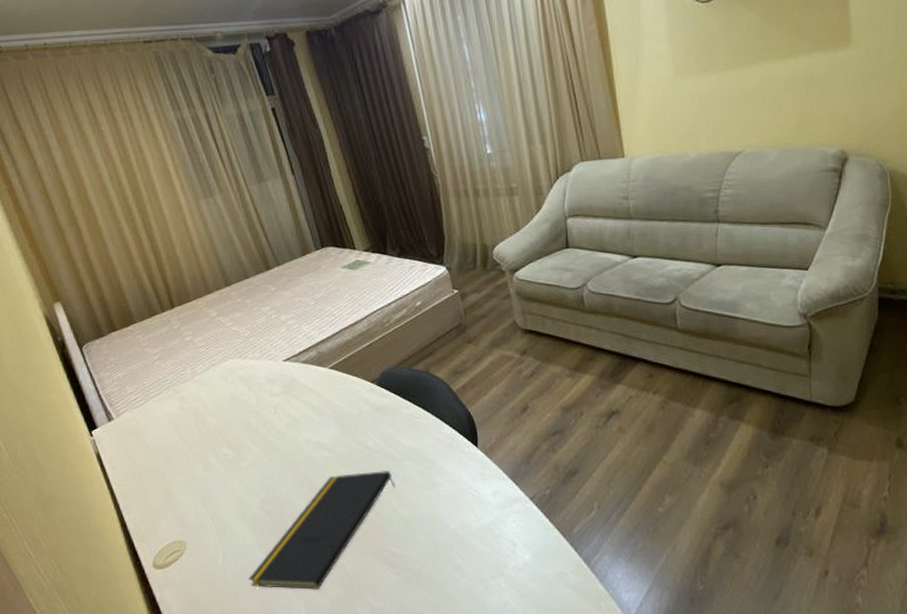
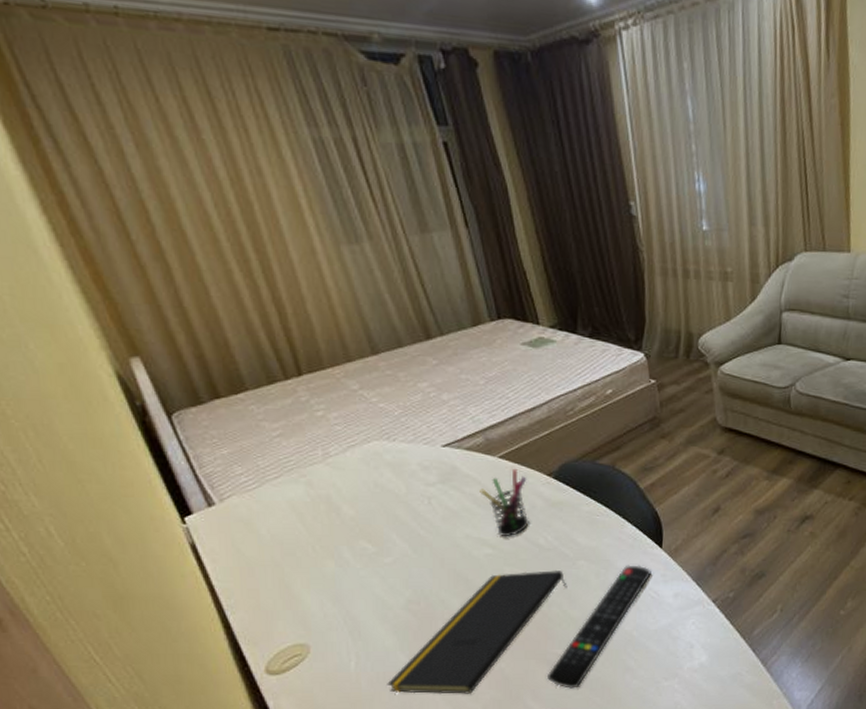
pen holder: none [315,378,359,441] -> present [480,469,529,537]
remote control: none [383,464,470,586] -> present [546,565,651,689]

